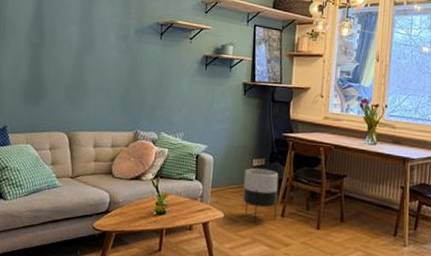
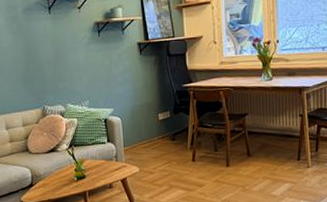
planter: present [243,168,279,224] -> none [152,120,188,172]

